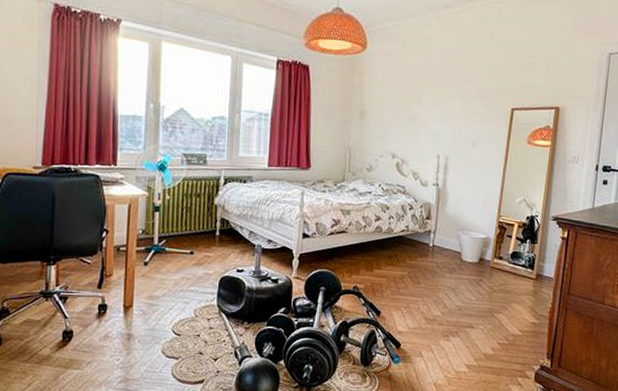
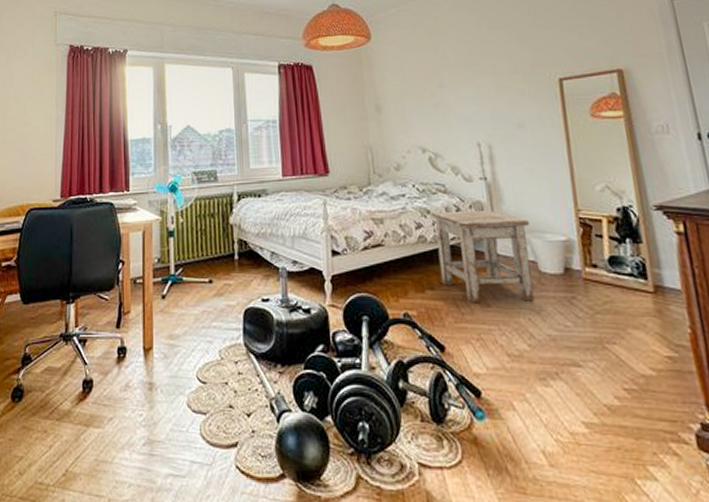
stool: none [387,209,463,281] -> present [430,209,535,303]

